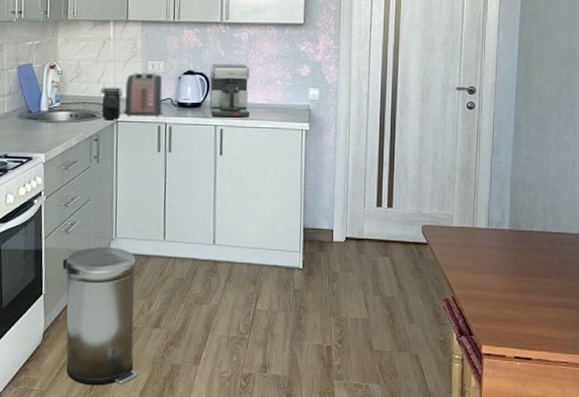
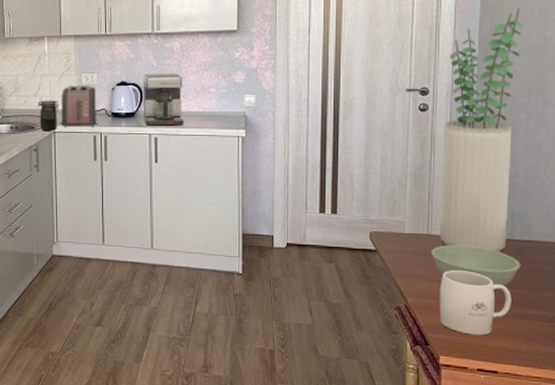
pedal bin: present [63,247,138,386] -> none [9,250,83,378]
bowl: none [476,237,552,281] -> present [432,245,521,291]
mug: none [482,262,544,324] -> present [439,270,512,336]
vase: none [483,16,556,244] -> present [439,7,523,252]

